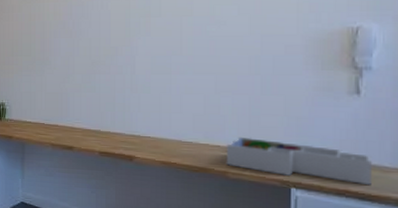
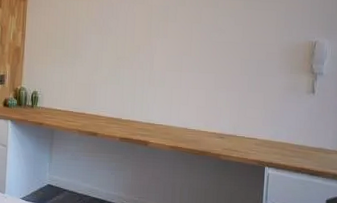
desk organizer: present [226,136,372,186] -> none [219,125,320,164]

